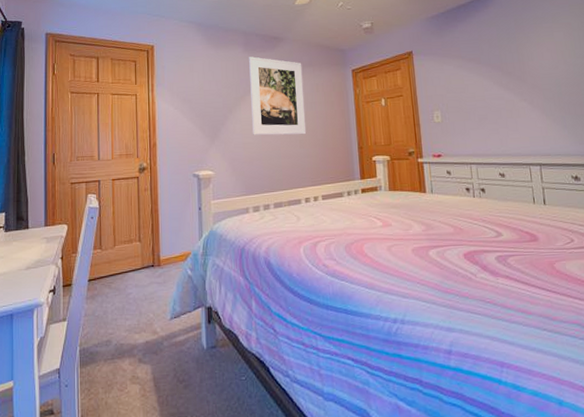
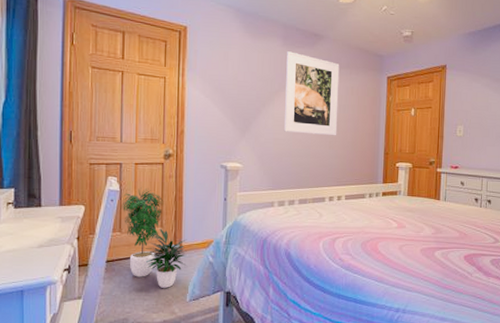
potted plant: none [100,203,166,306] -> present [120,187,187,288]

